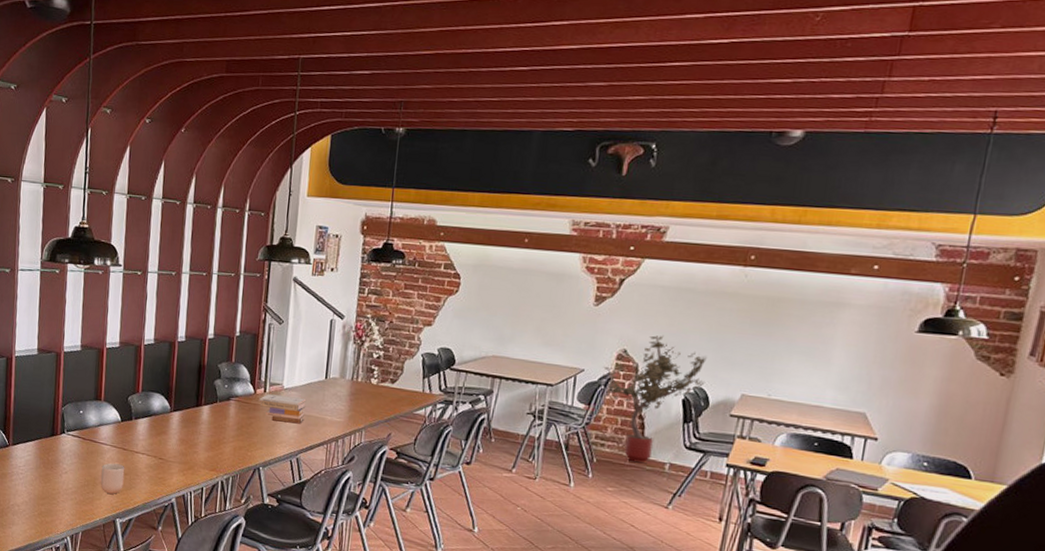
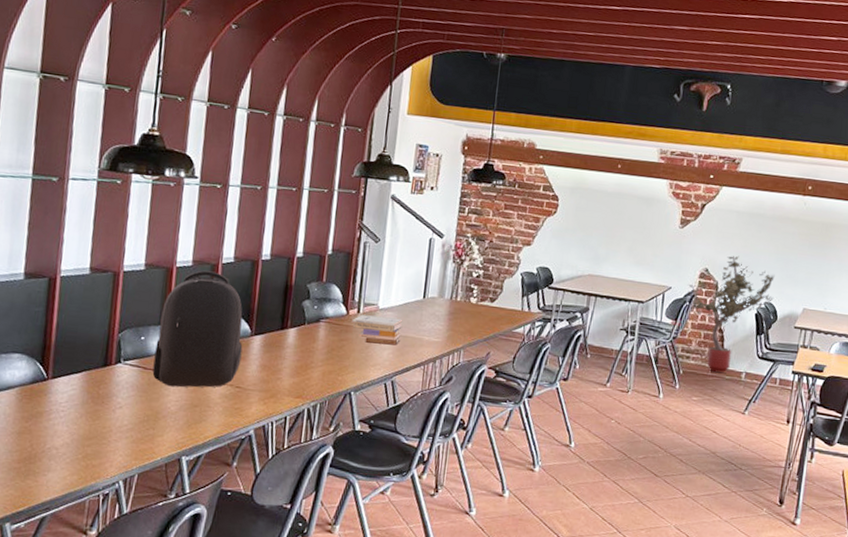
backpack: none [90,351,164,458] -> present [152,270,243,388]
mug: present [100,463,125,495] -> none [163,394,195,430]

